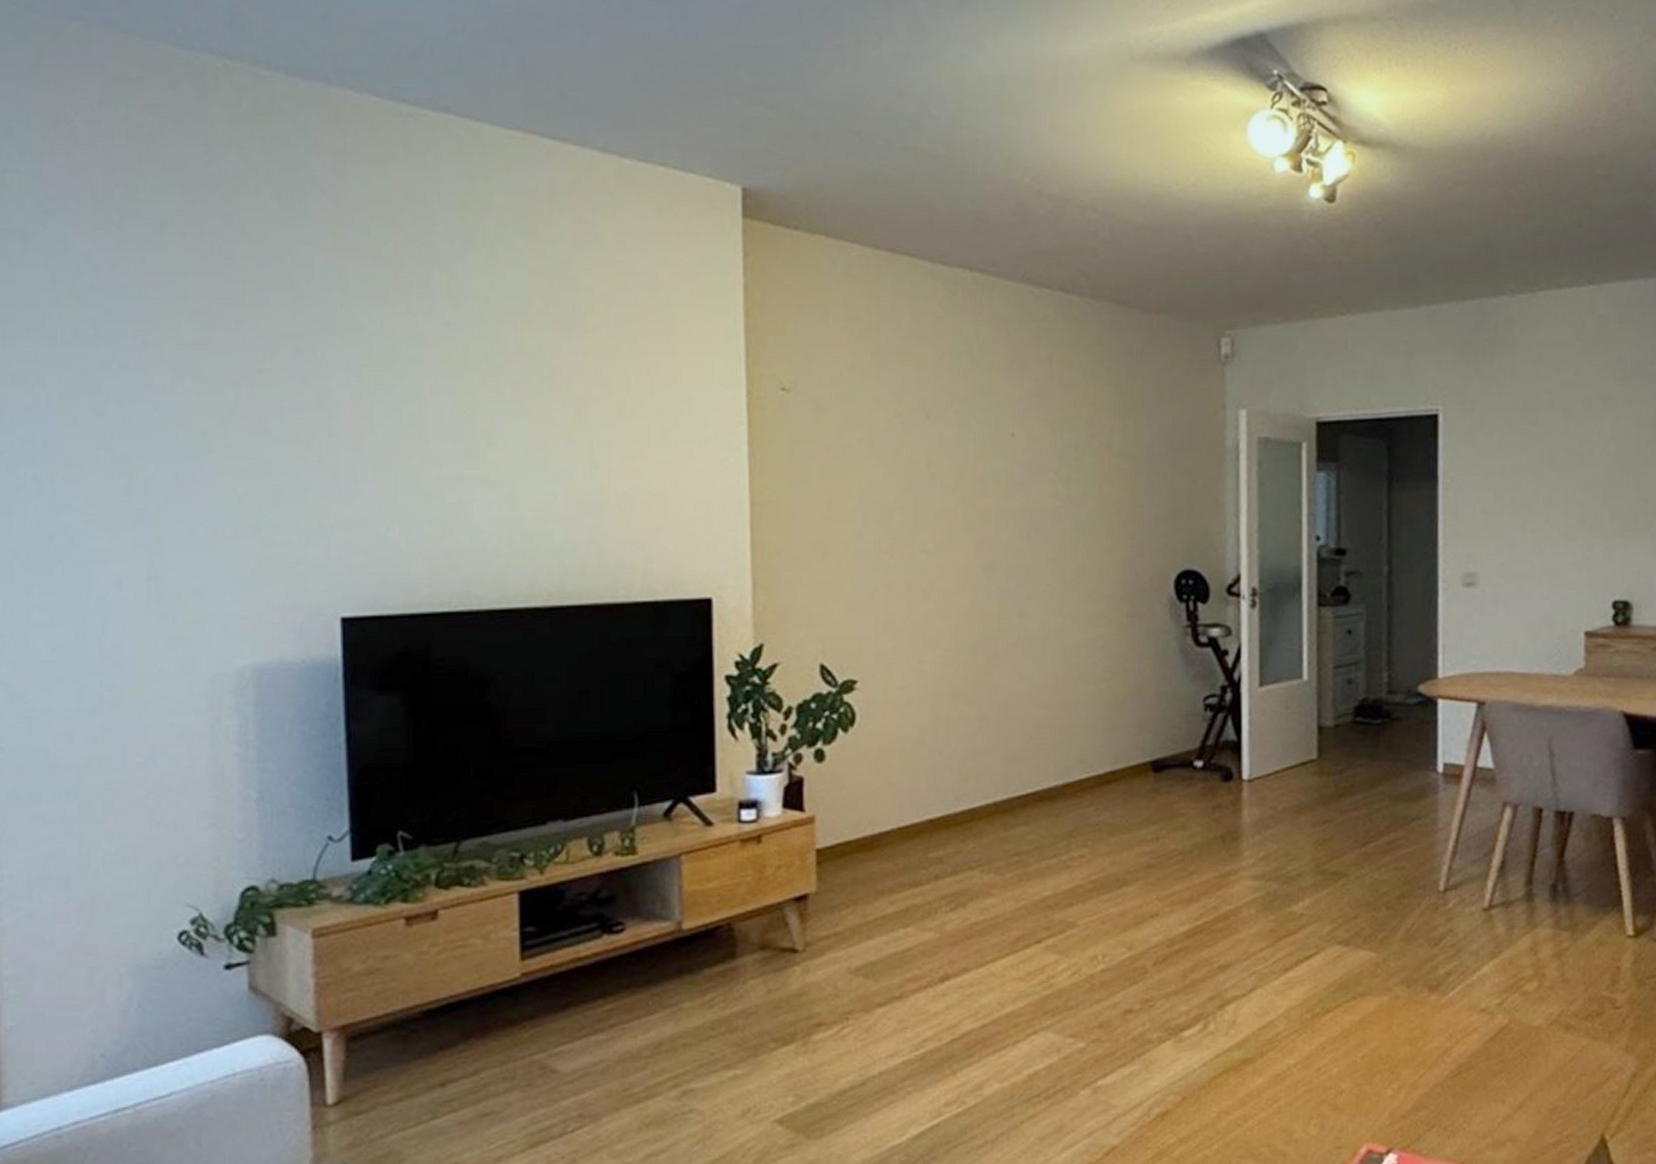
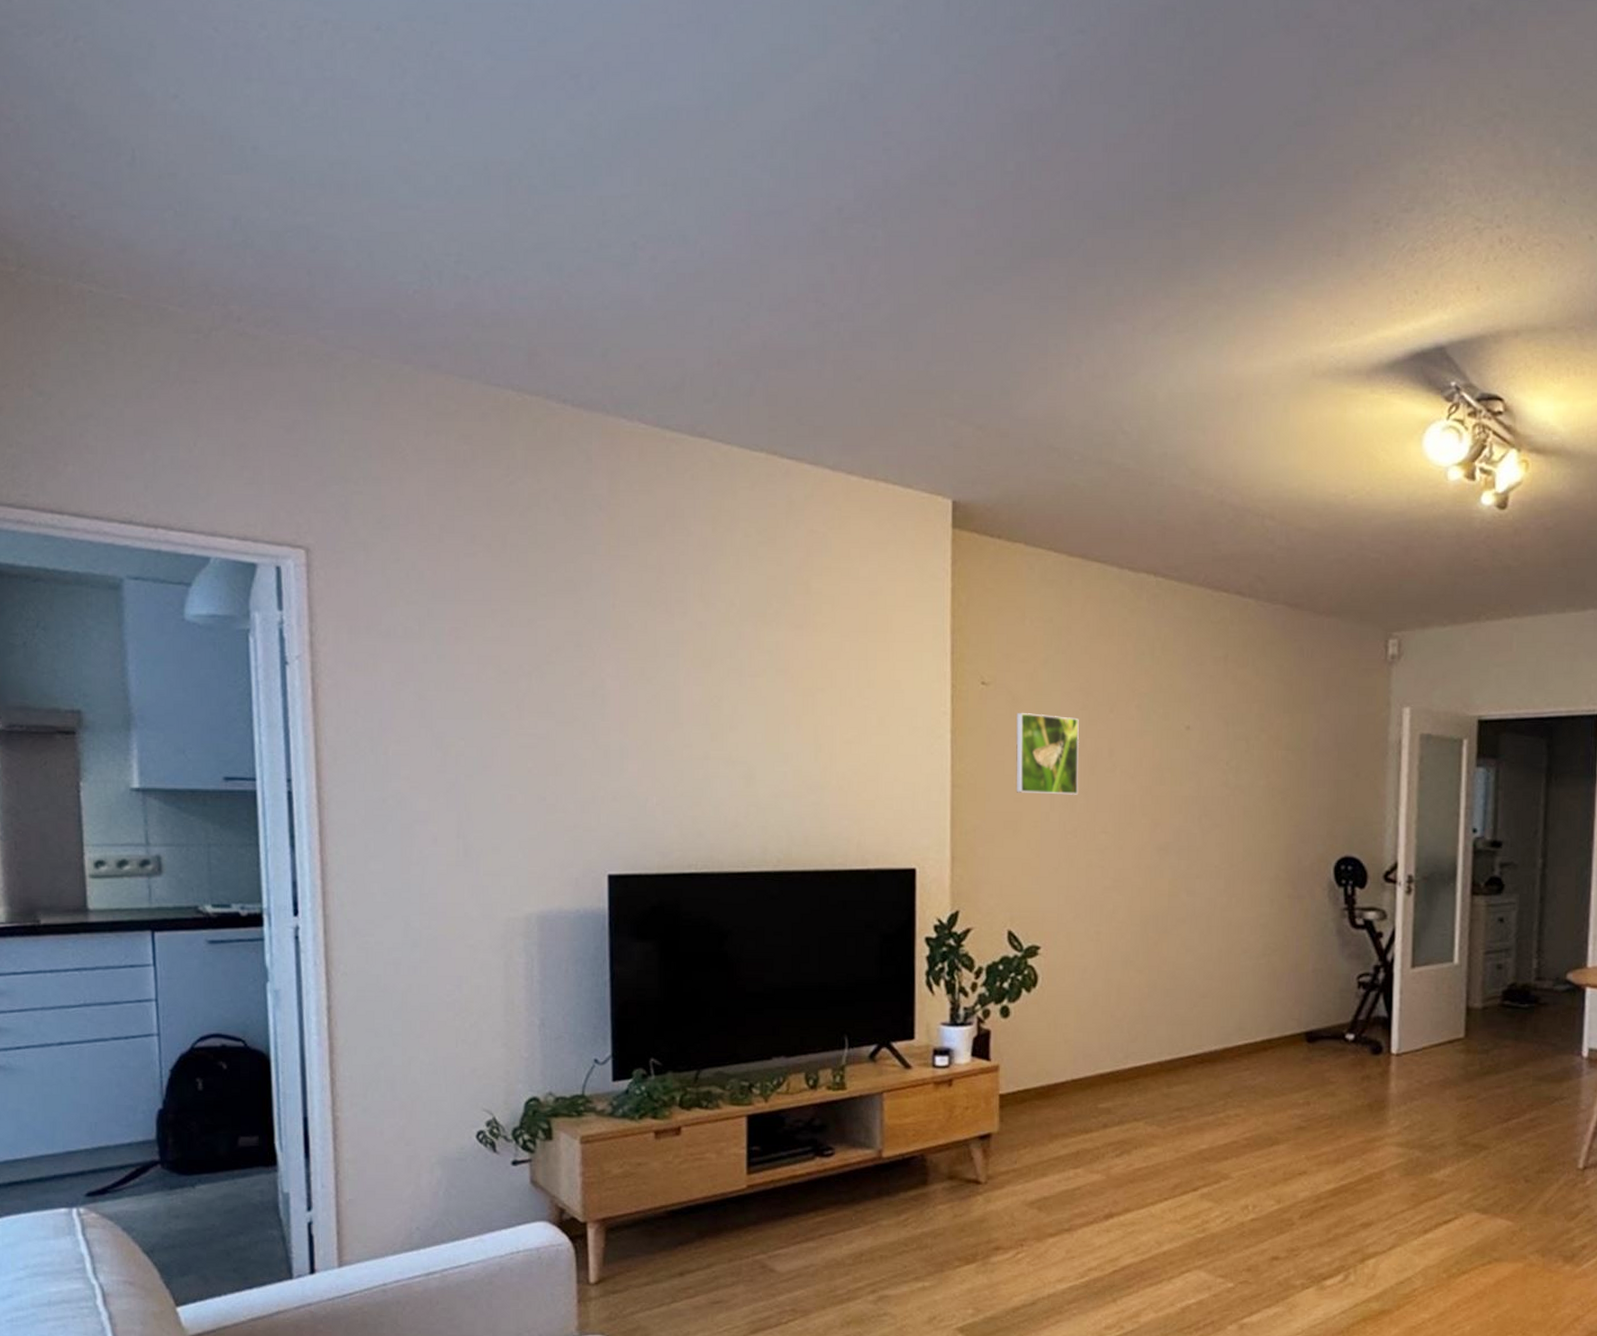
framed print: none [821,420,895,511] -> present [1015,712,1080,795]

